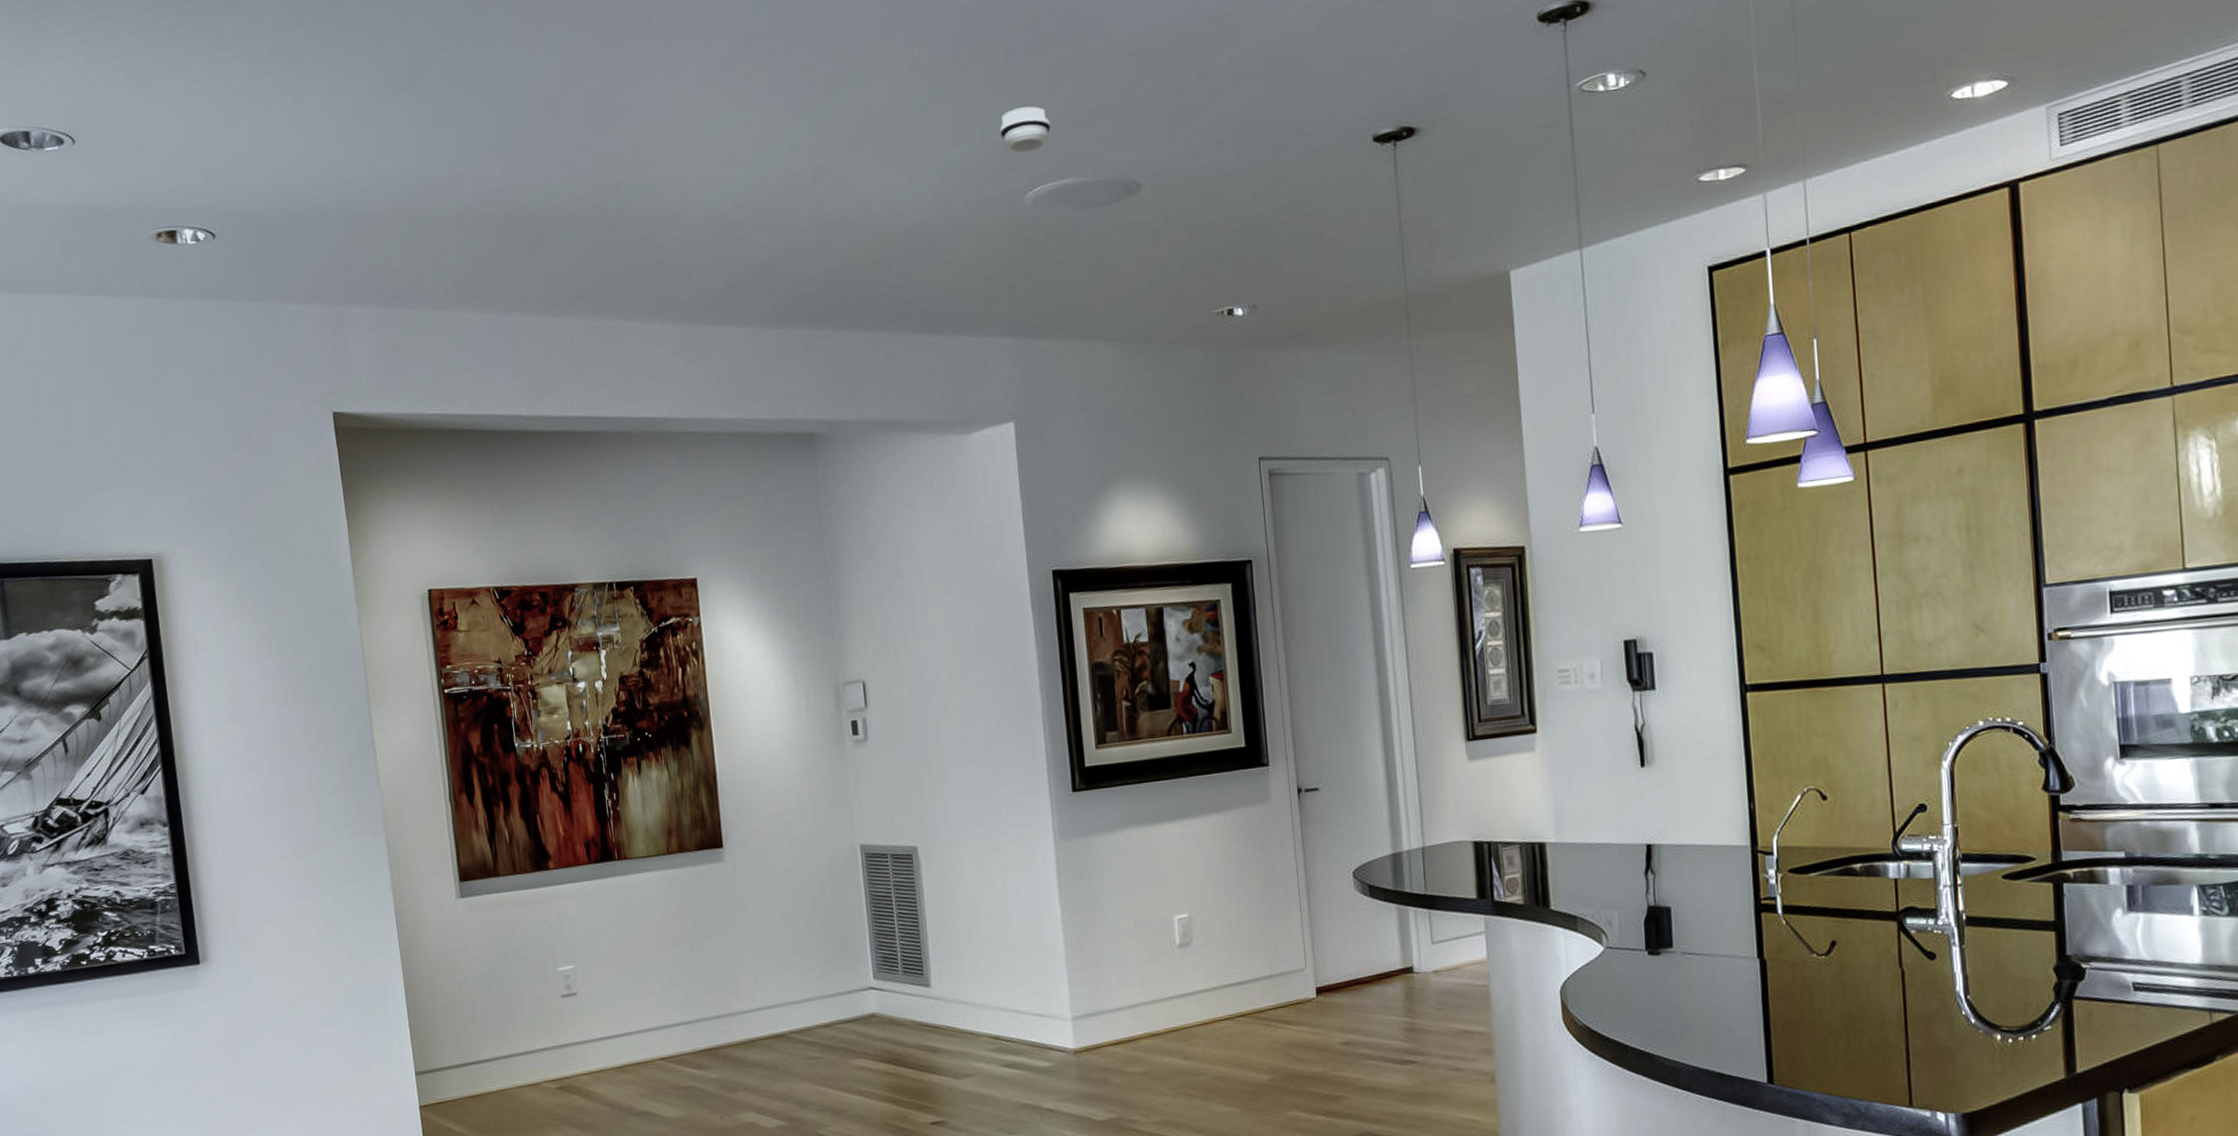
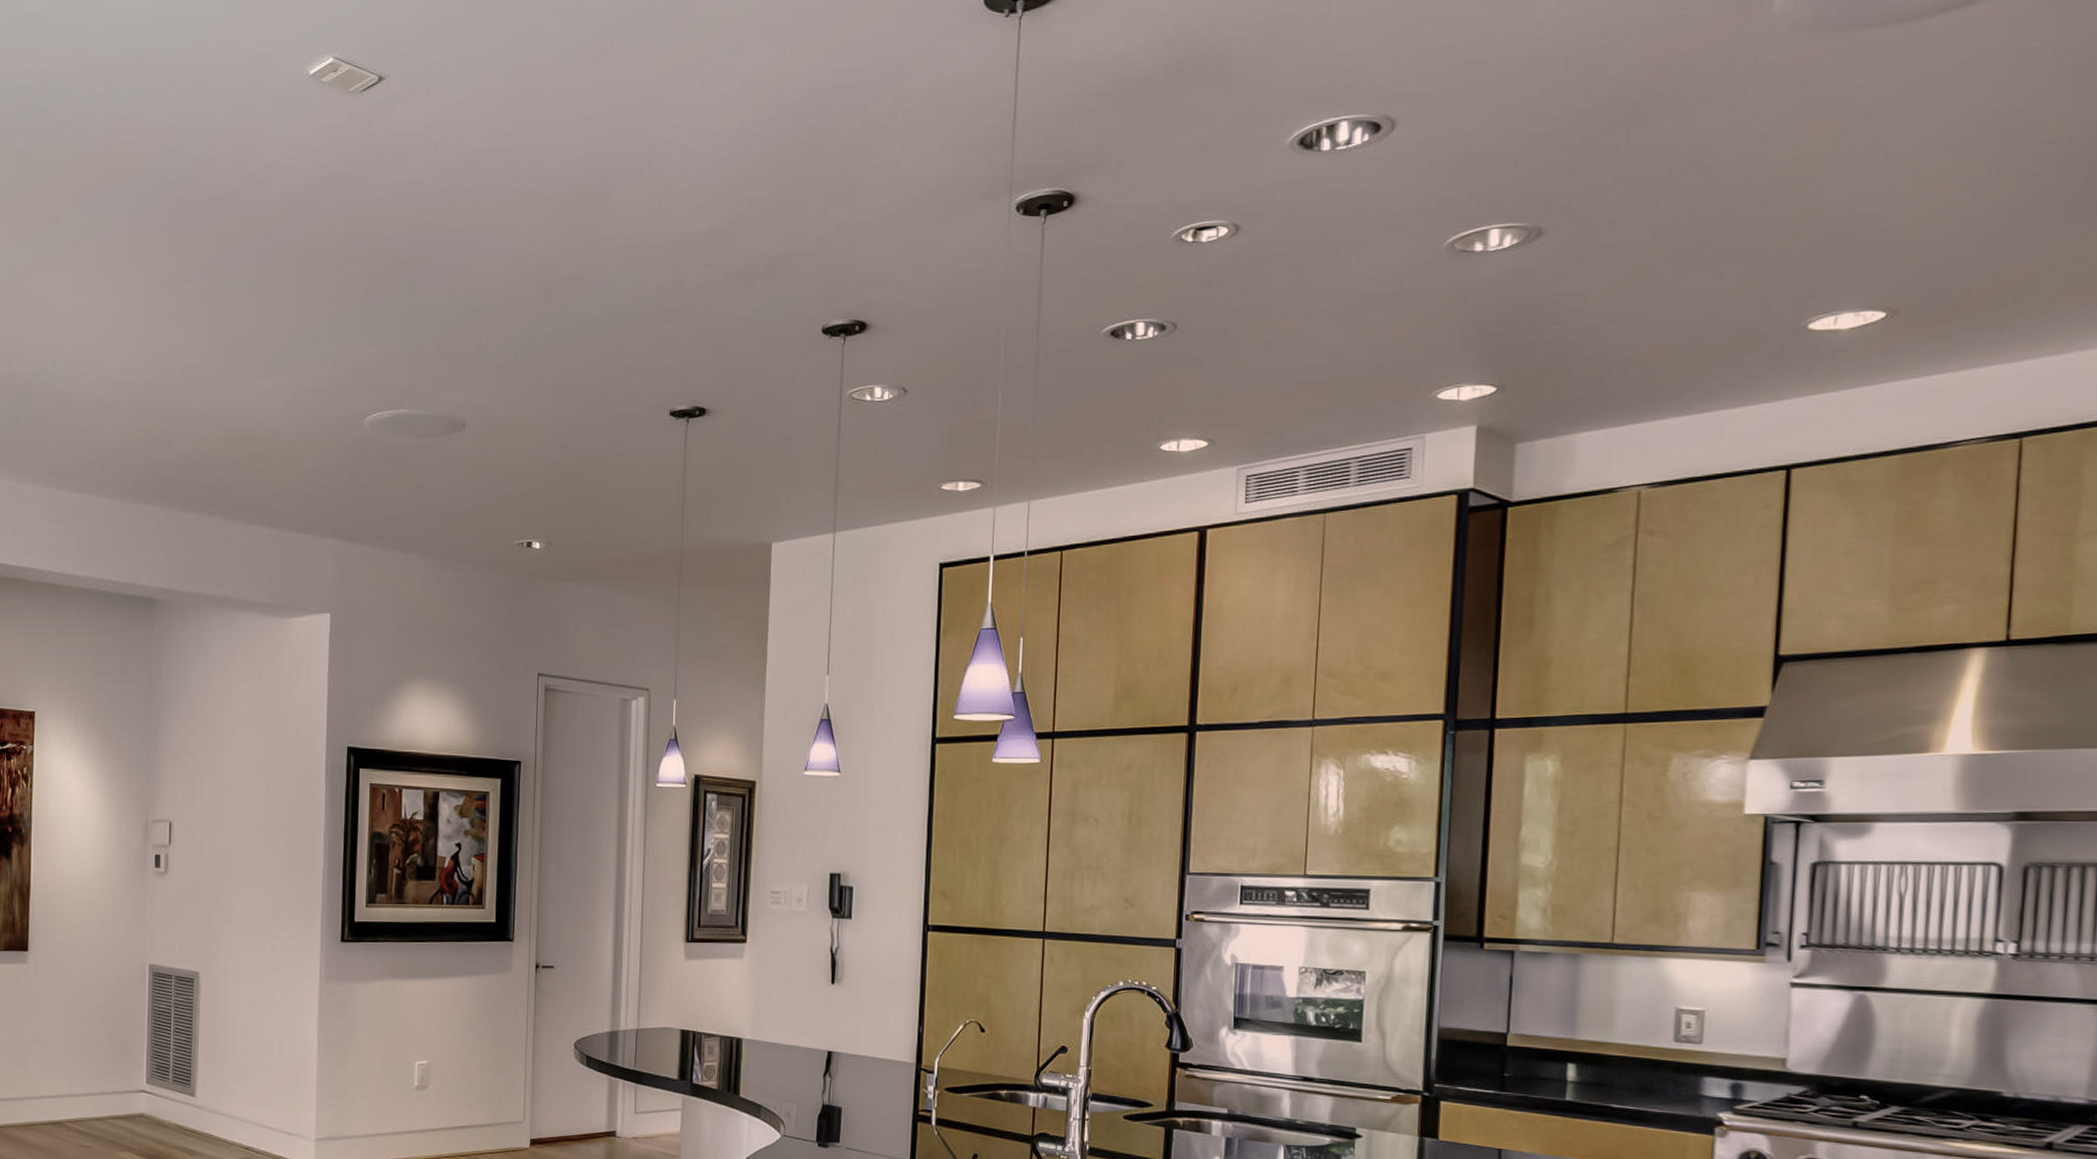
smoke detector: present [999,106,1051,154] -> none [349,342,394,382]

